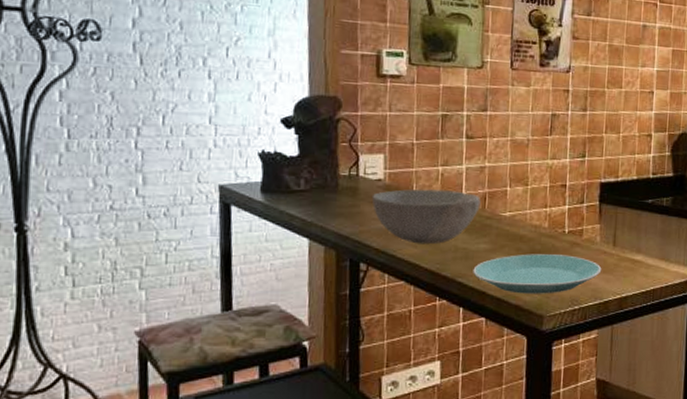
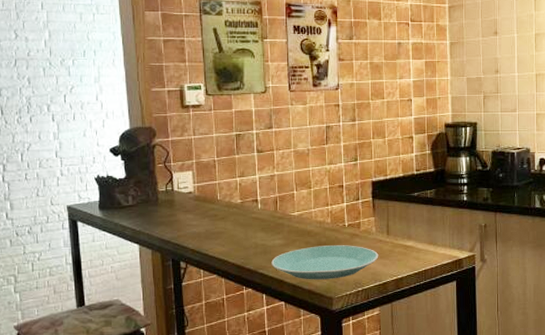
bowl: present [371,189,481,245] -> none [185,197,273,244]

